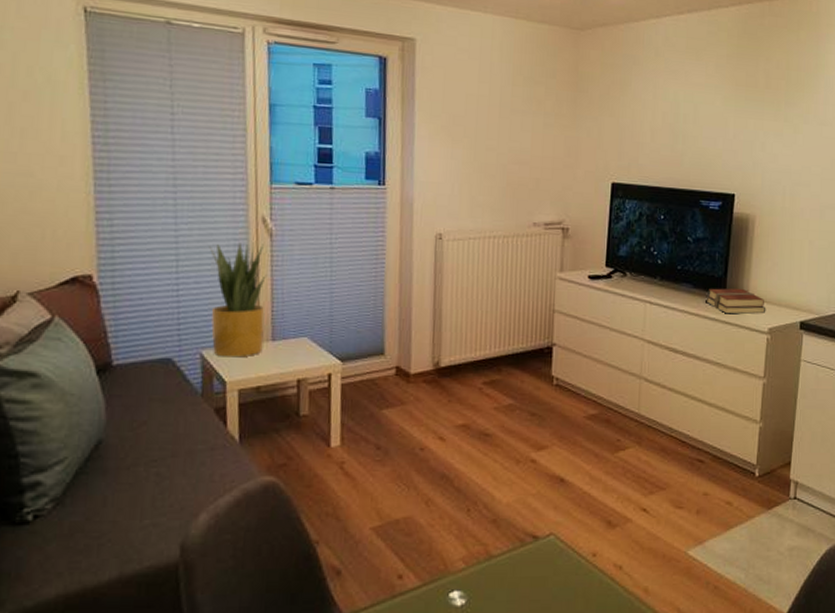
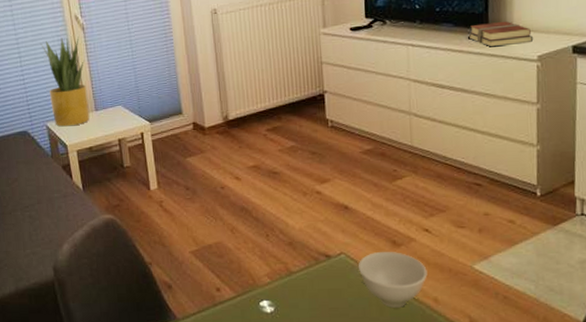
bowl: none [567,532,641,600] -> present [357,251,428,308]

